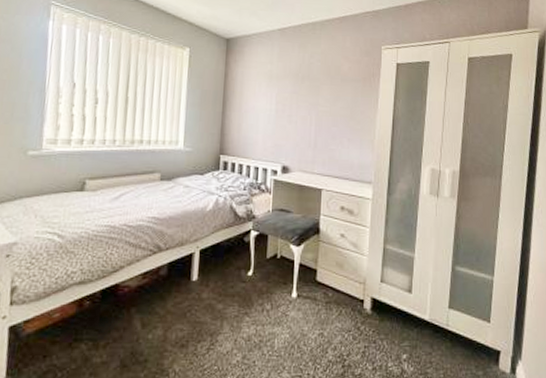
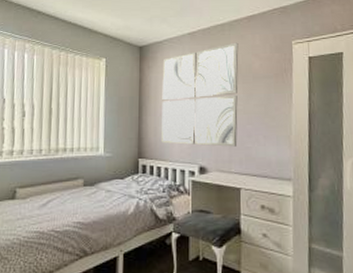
wall art: none [244,42,329,148] -> present [160,42,239,147]

